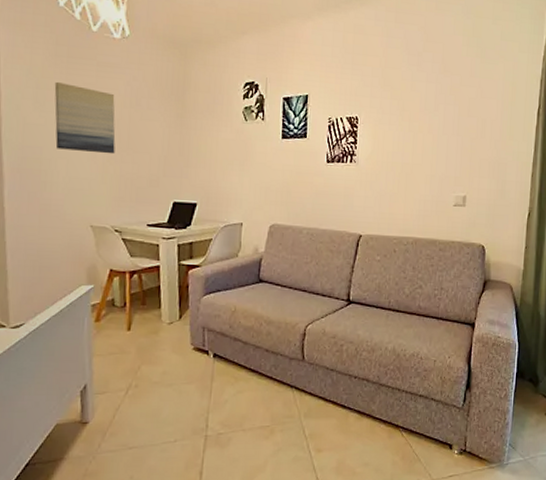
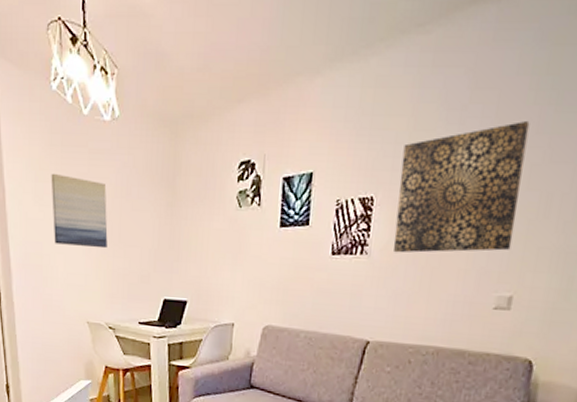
wall art: none [375,66,466,162] -> present [393,120,530,253]

